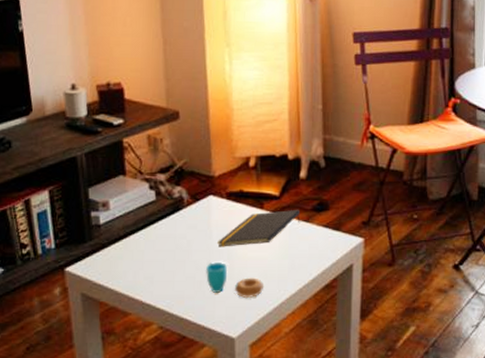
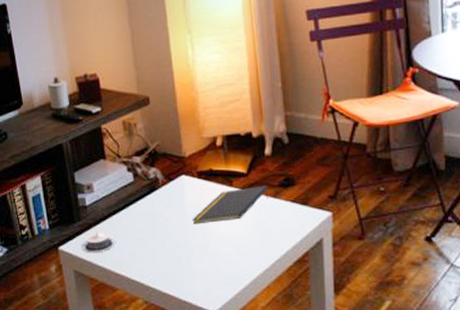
architectural model: none [92,252,131,276] -> present [82,231,115,253]
cup: present [205,262,265,299] -> none [182,239,239,274]

